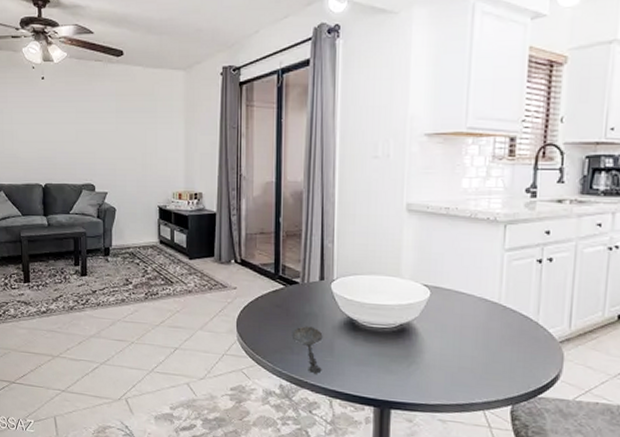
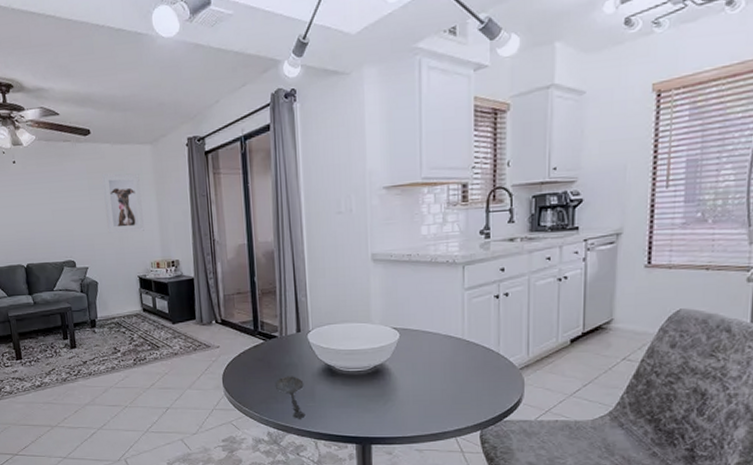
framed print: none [131,97,169,159] -> present [102,173,144,233]

